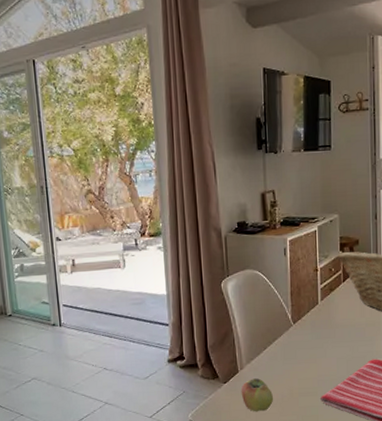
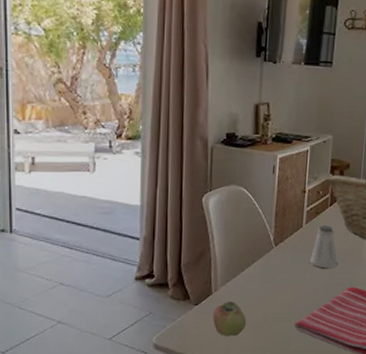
saltshaker: none [328,300,357,343] -> present [309,225,338,269]

